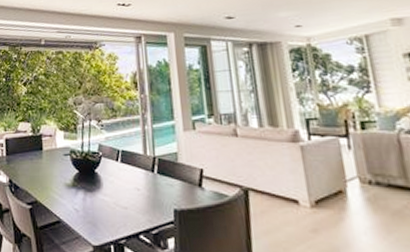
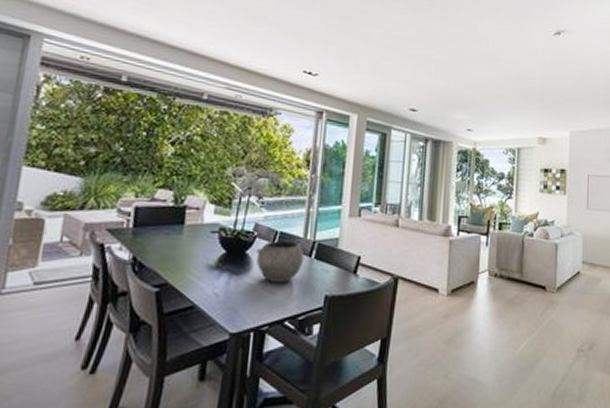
bowl: none [104,157,148,199] -> present [256,240,305,284]

